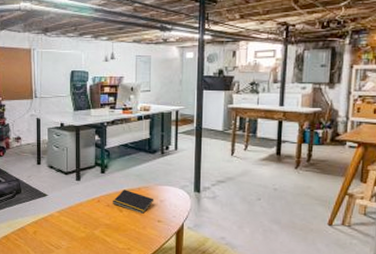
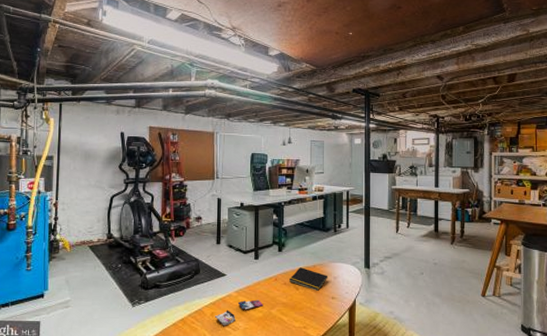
magazine: none [38,220,86,244] -> present [215,299,264,326]

